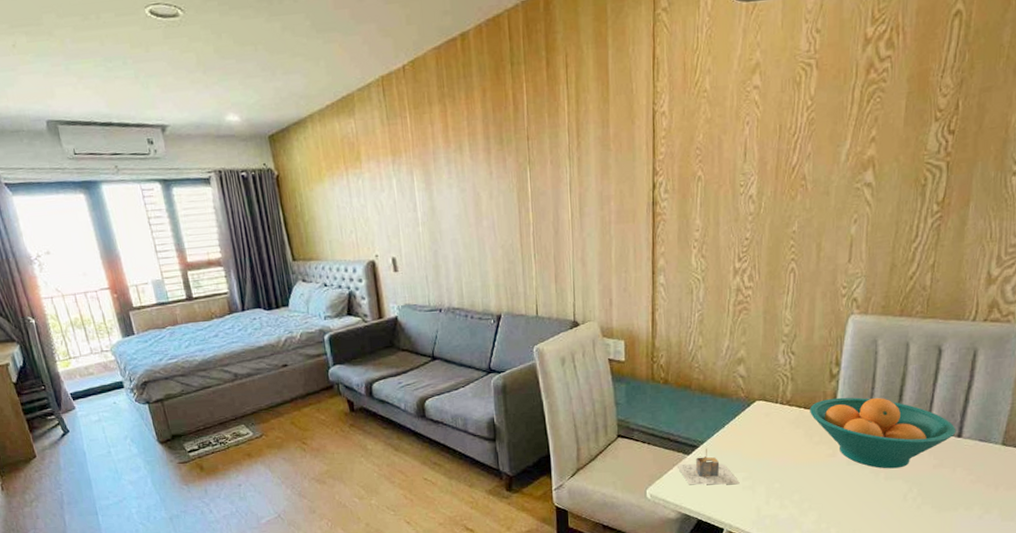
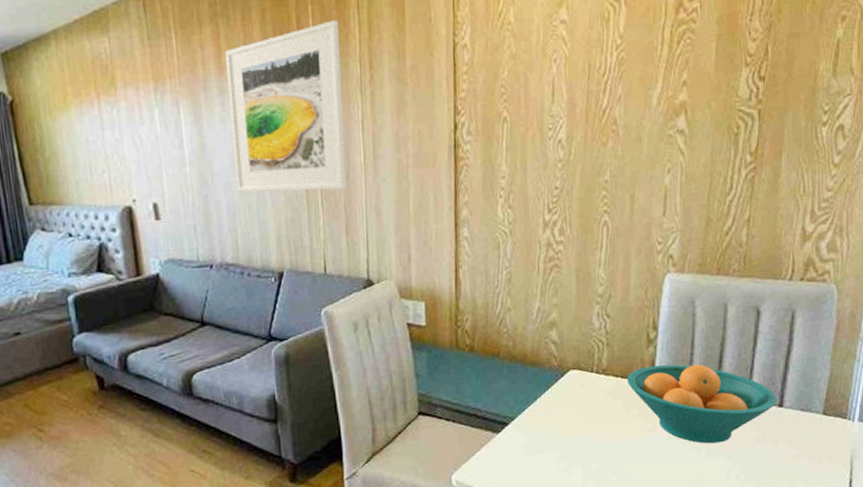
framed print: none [451,95,556,248] -> present [225,20,347,193]
architectural model: present [677,448,740,485] -> none [485,425,554,468]

